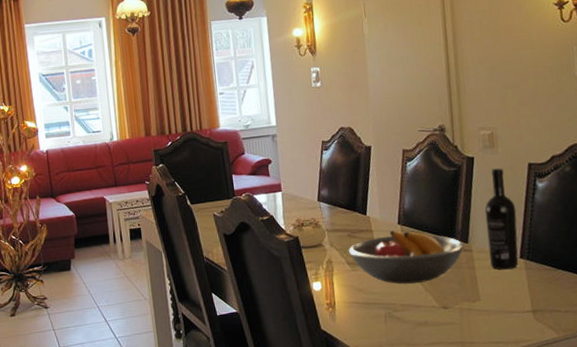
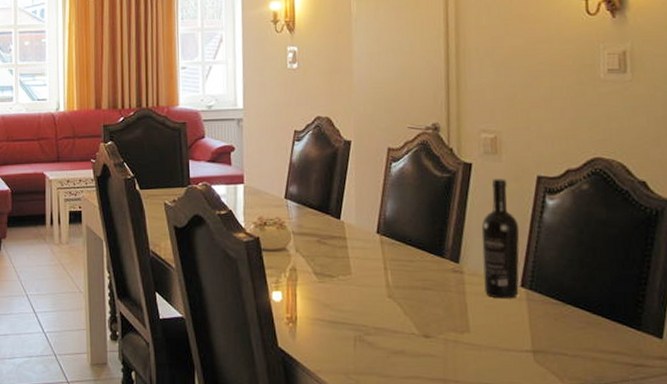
fruit bowl: present [348,230,465,284] -> none [316,240,455,304]

